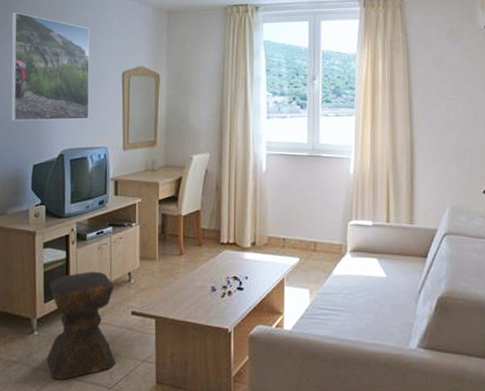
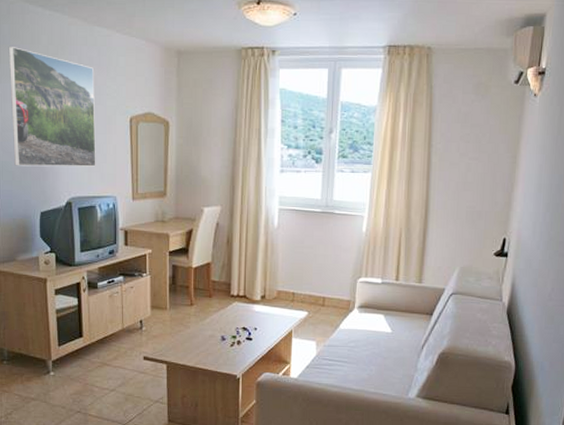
stool: present [47,271,116,380] -> none [62,318,130,416]

